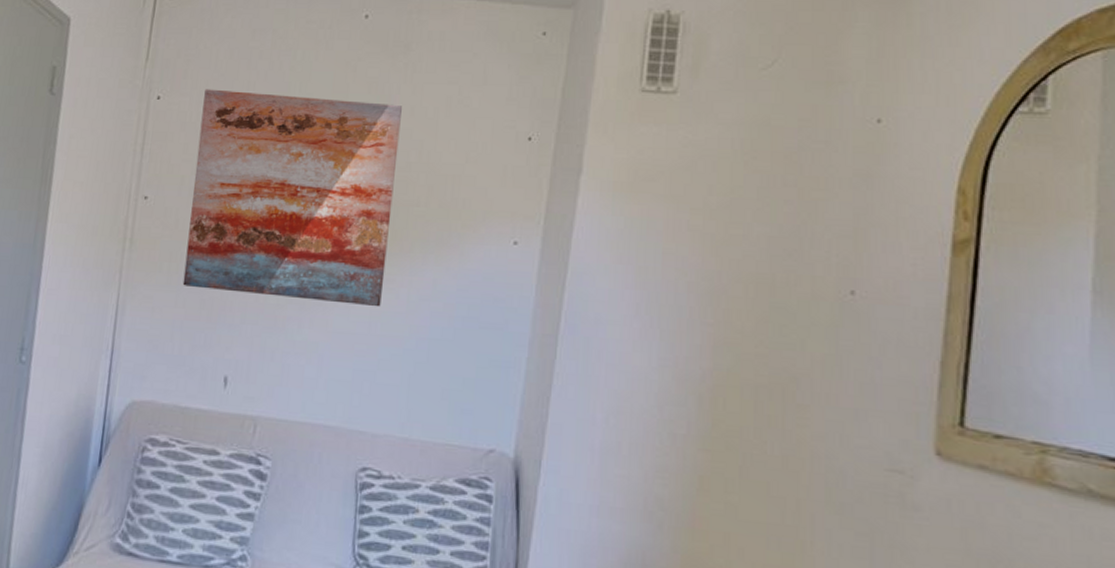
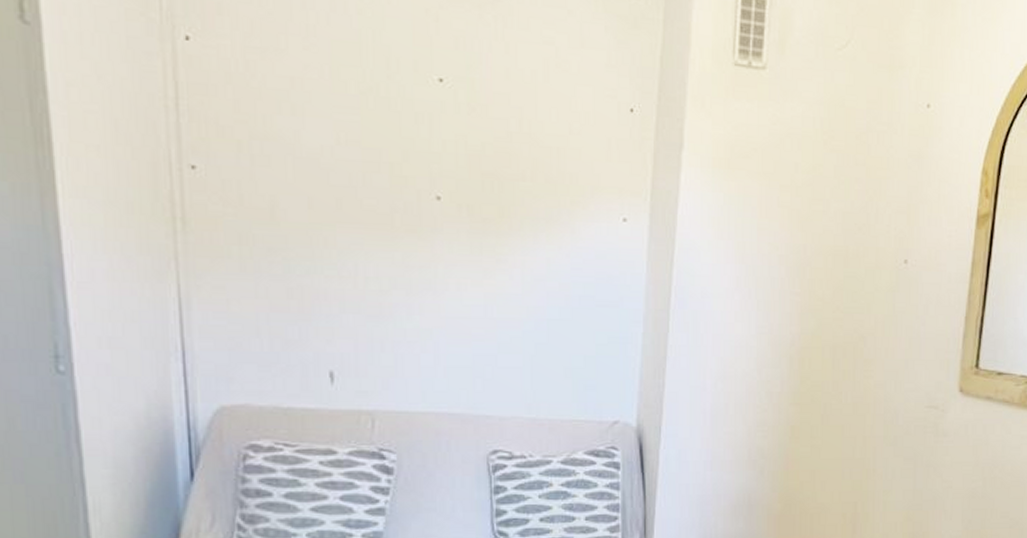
wall art: present [182,89,402,307] -> none [250,30,497,289]

